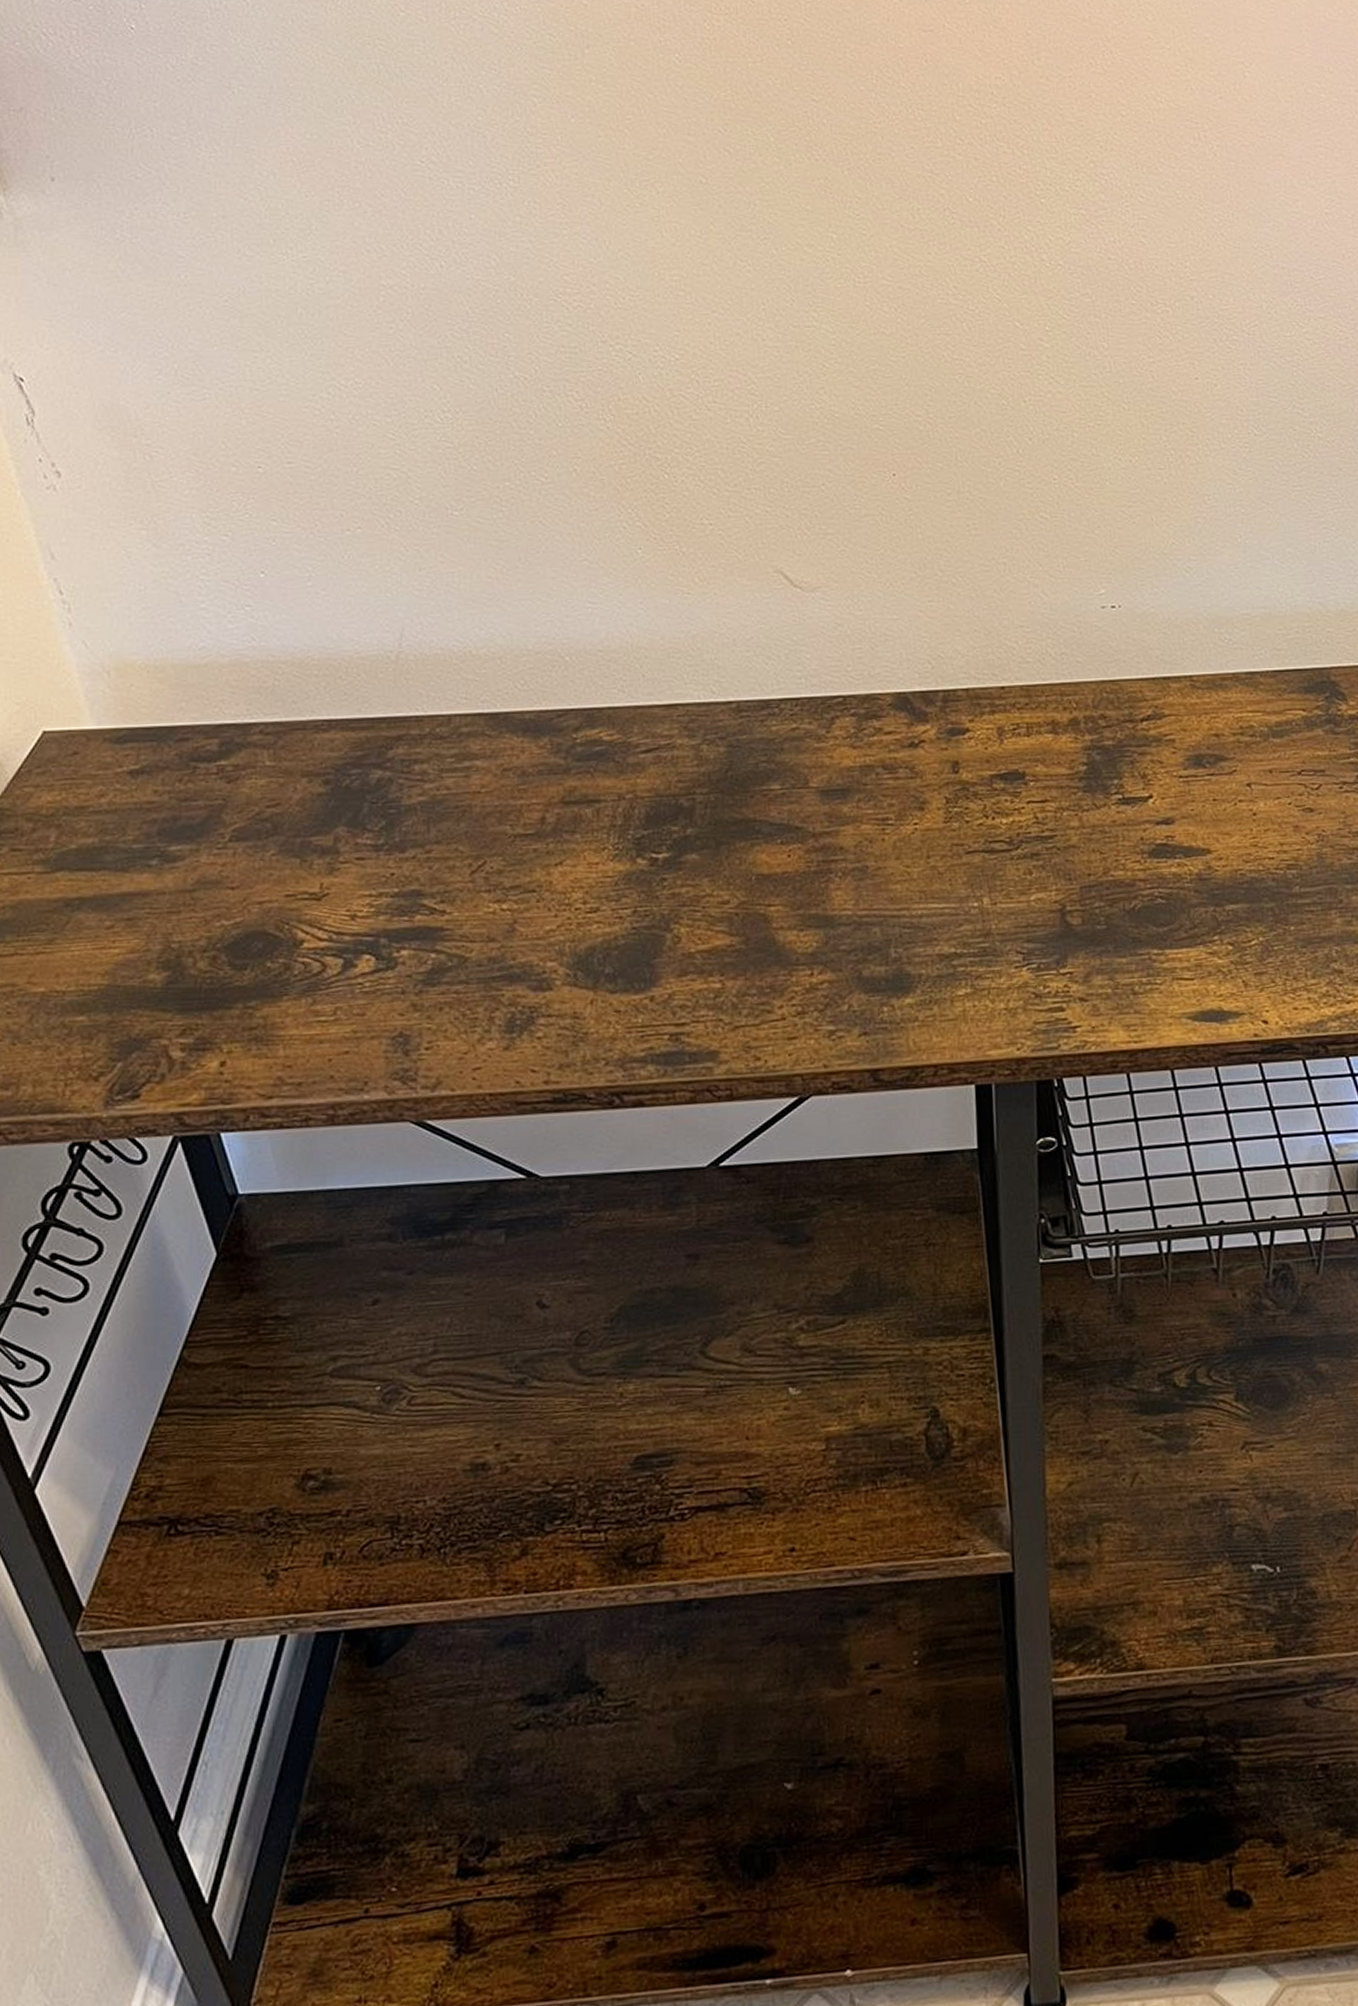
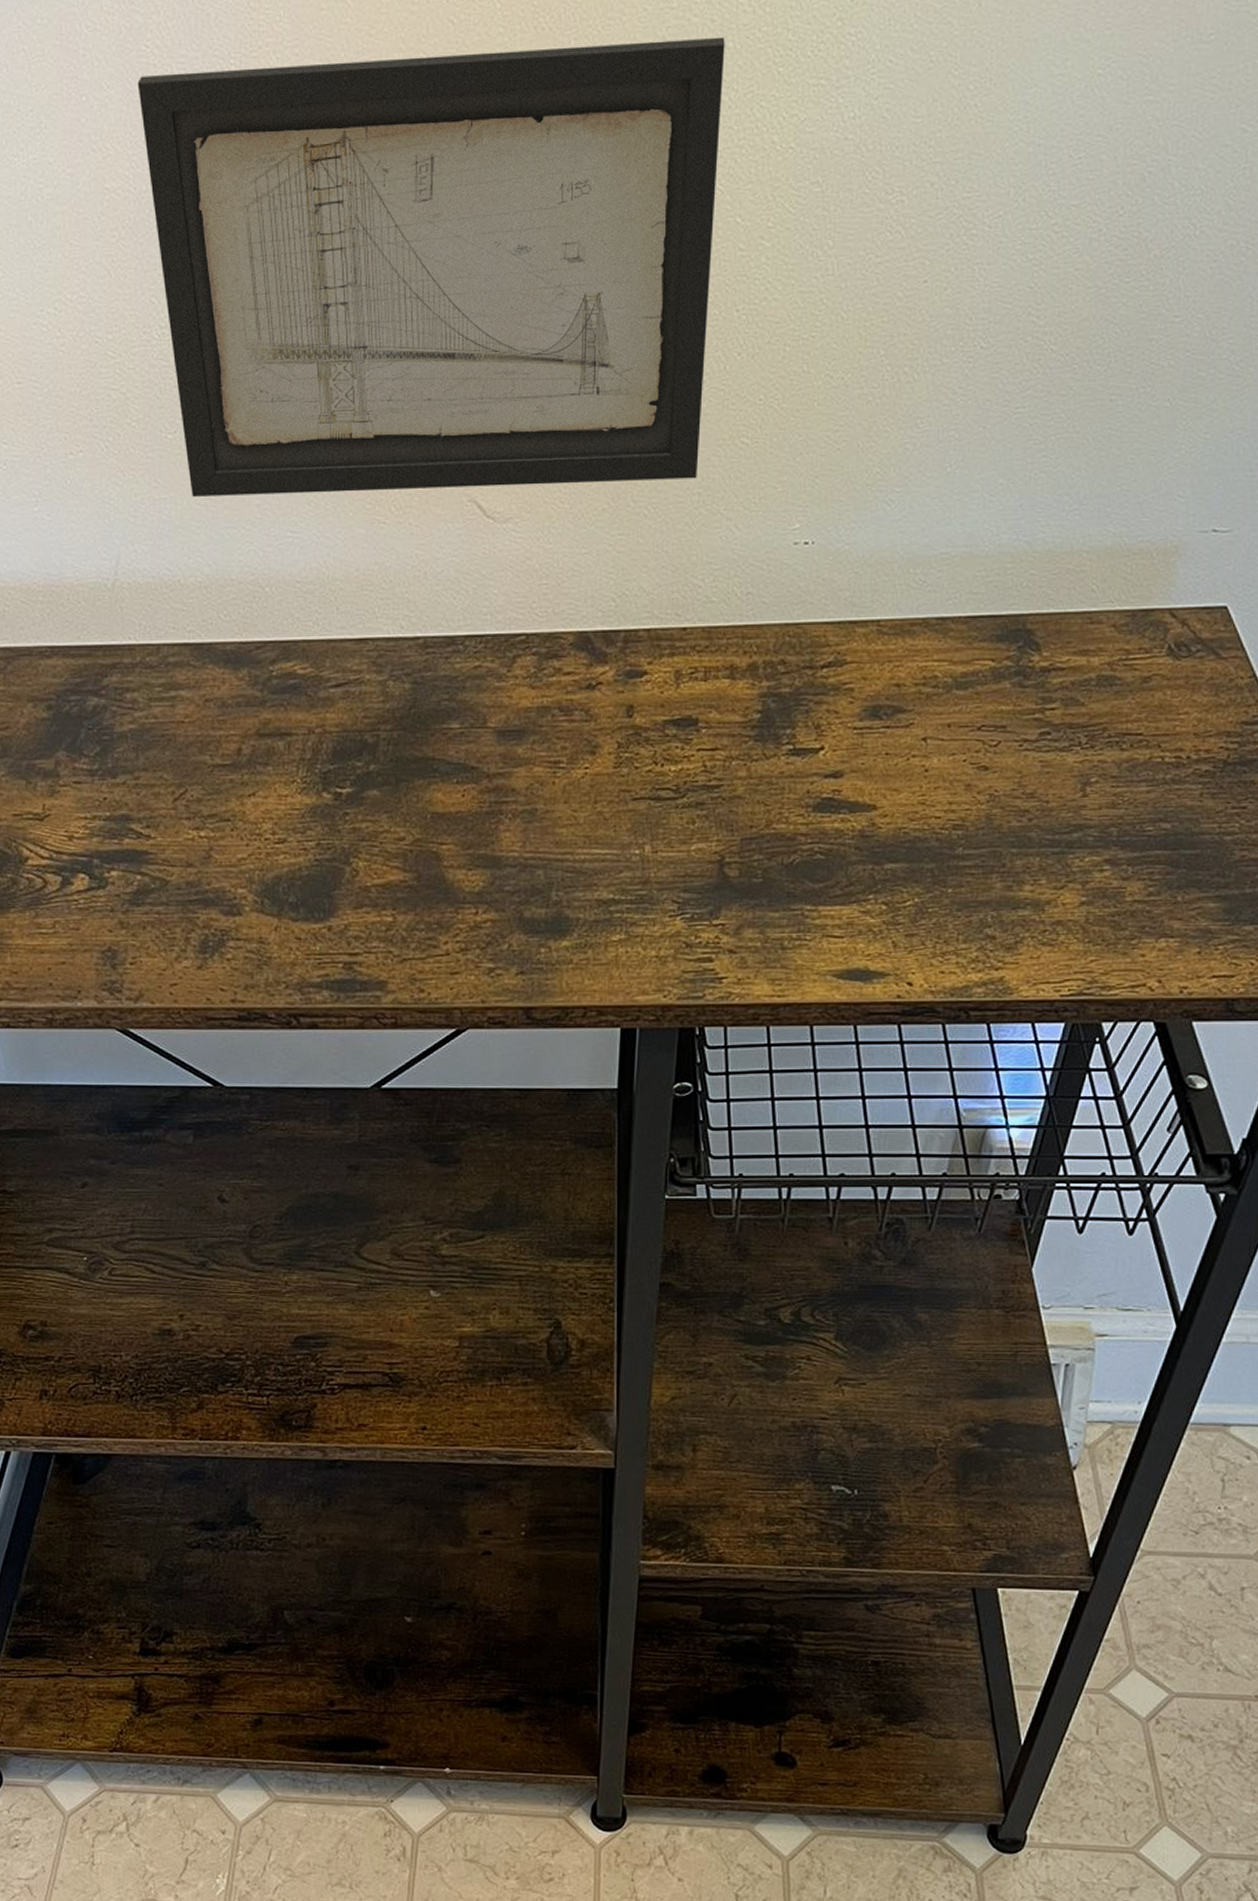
wall art: none [413,172,1001,570] -> present [137,36,725,497]

